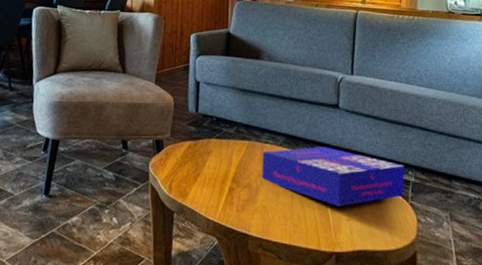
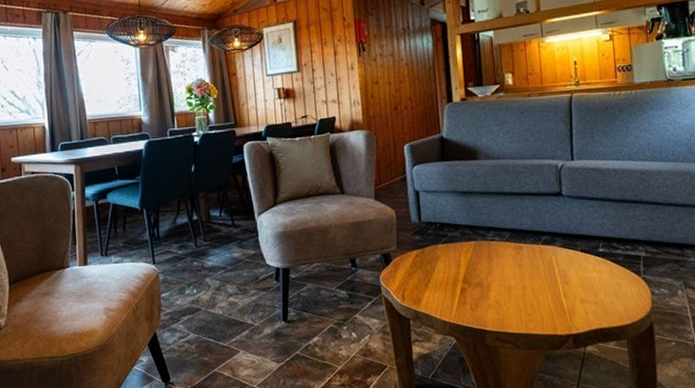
board game: present [262,147,404,207] -> none [490,235,636,291]

